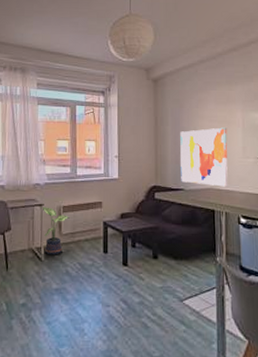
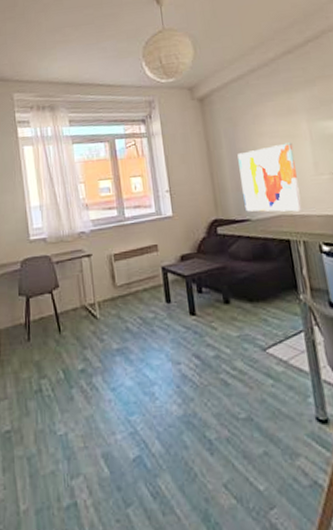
potted plant: present [40,207,70,255] -> none [89,257,123,312]

